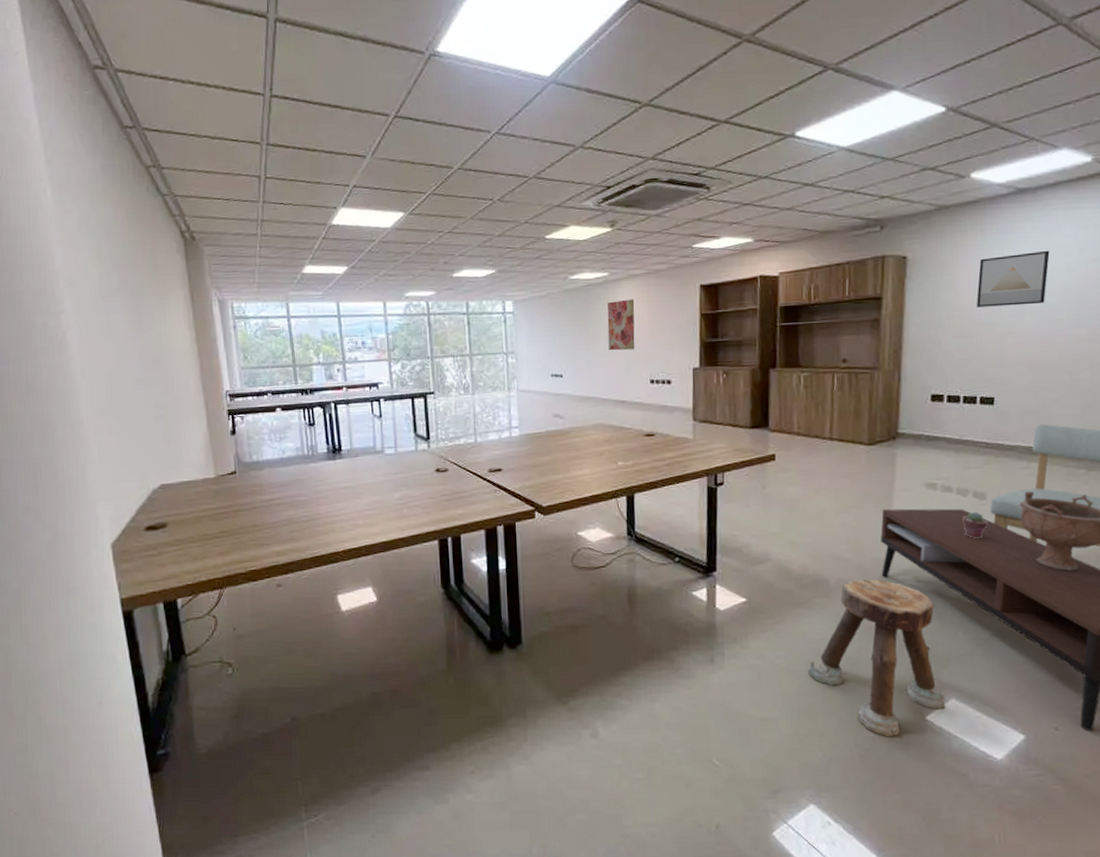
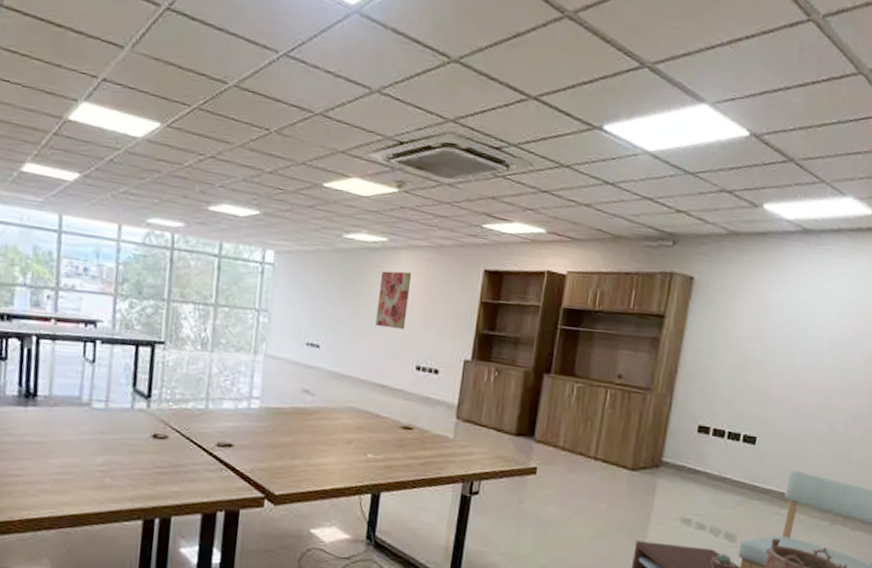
wall art: present [977,250,1050,307] -> none [752,293,825,348]

